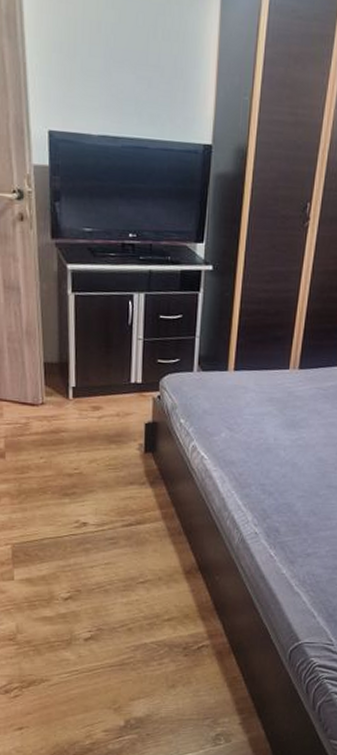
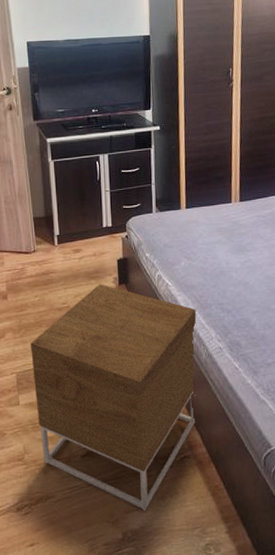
nightstand: none [31,450,233,699] -> present [31,284,197,511]

